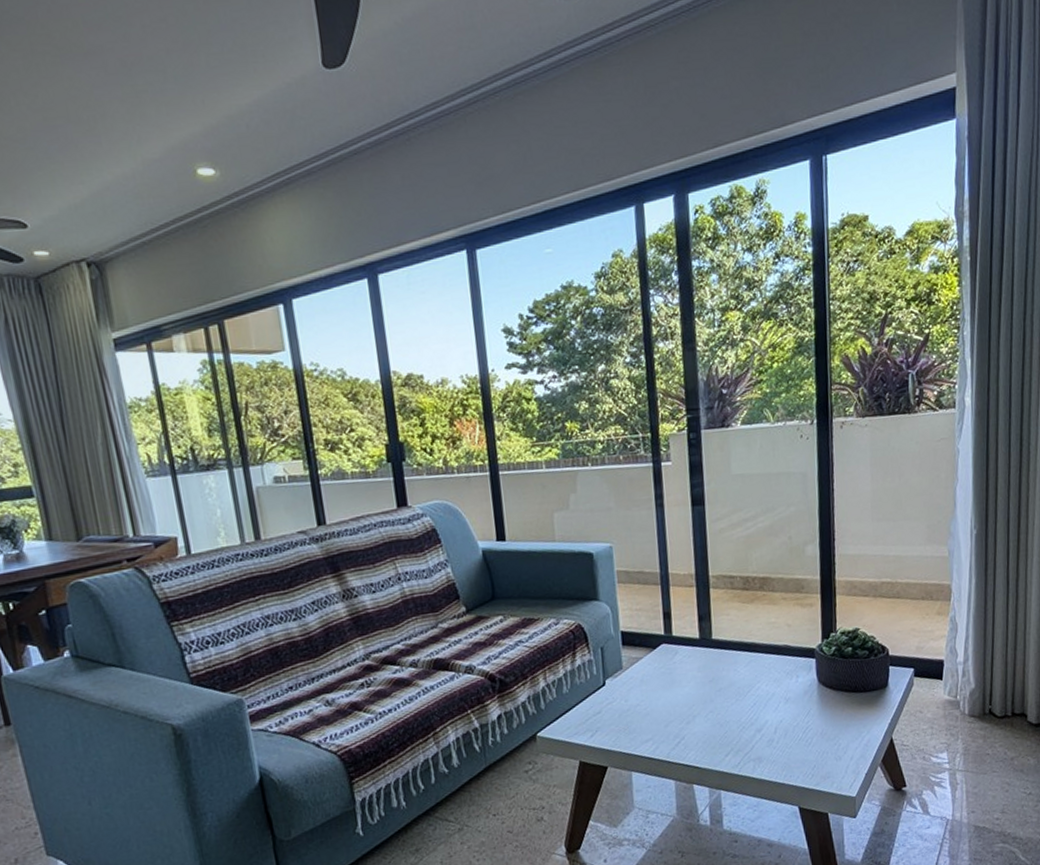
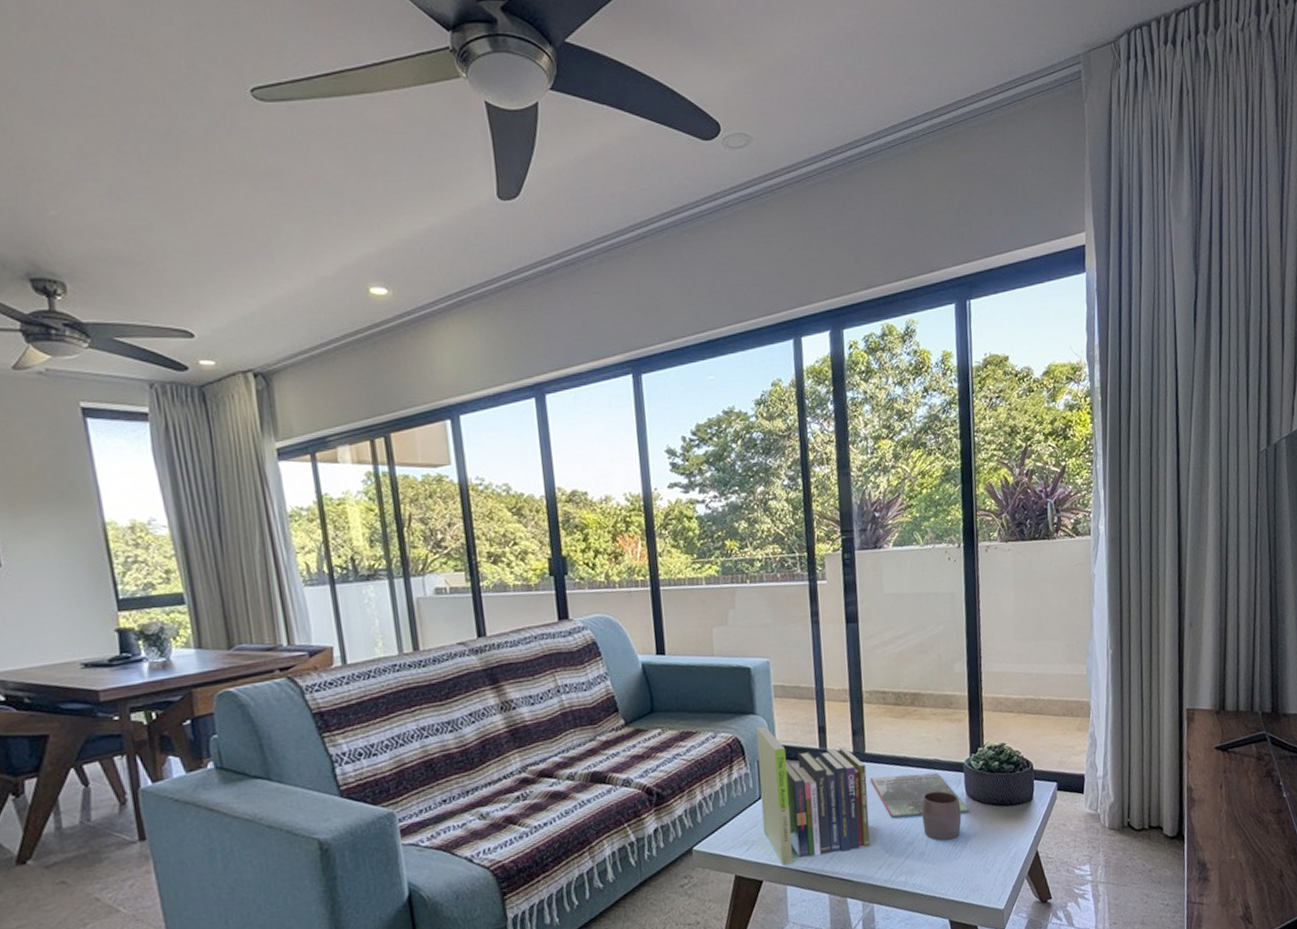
book: none [599,612,638,752] -> present [756,726,793,866]
books: none [629,633,717,744] -> present [785,747,870,857]
magazine: none [718,658,821,705] -> present [871,772,970,818]
mug: none [770,677,813,728] -> present [921,791,962,841]

